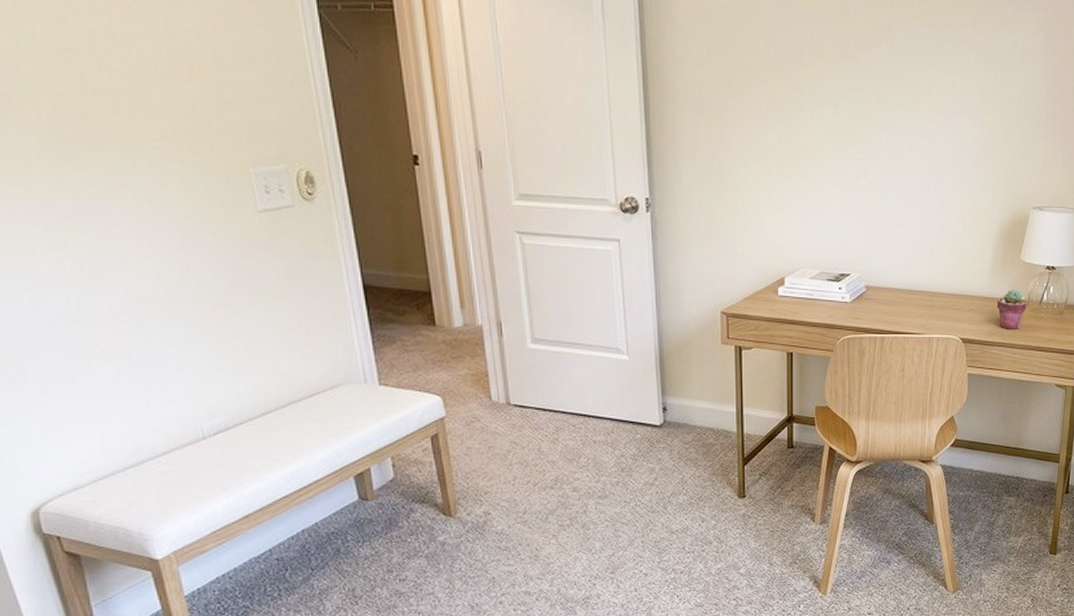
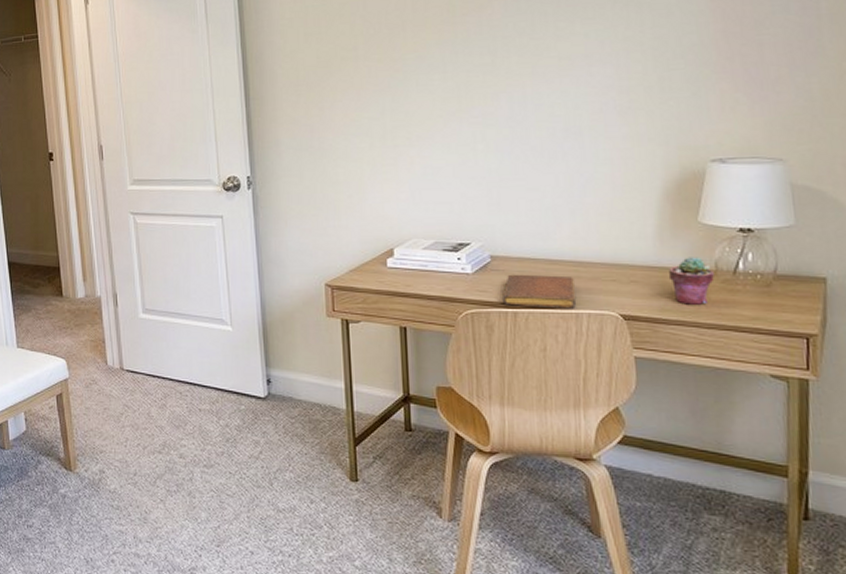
notebook: none [874,303,929,333] -> present [503,274,576,308]

